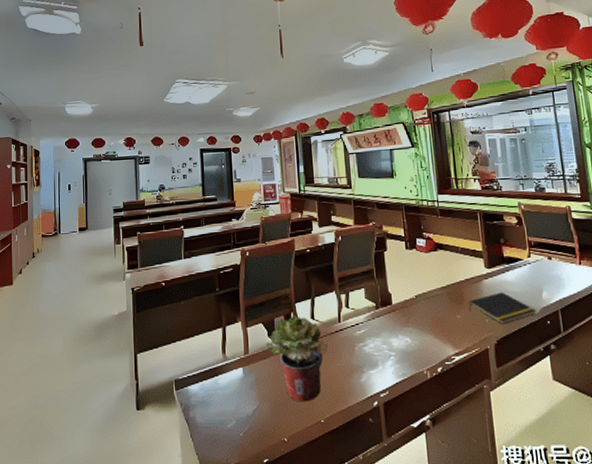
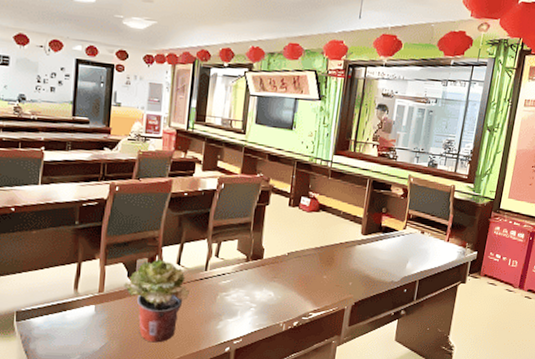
notepad: present [468,292,536,324] -> none [336,258,397,288]

